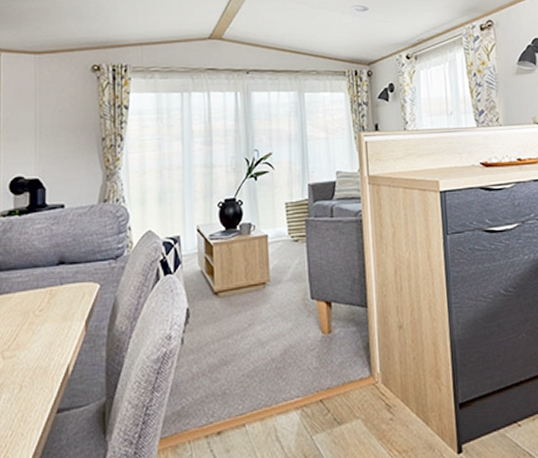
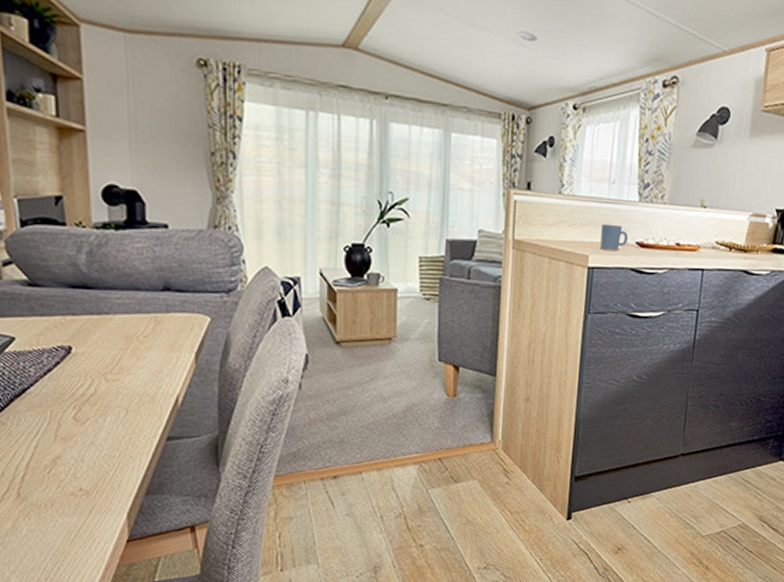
mug: none [447,150,473,175] -> present [600,223,629,252]

